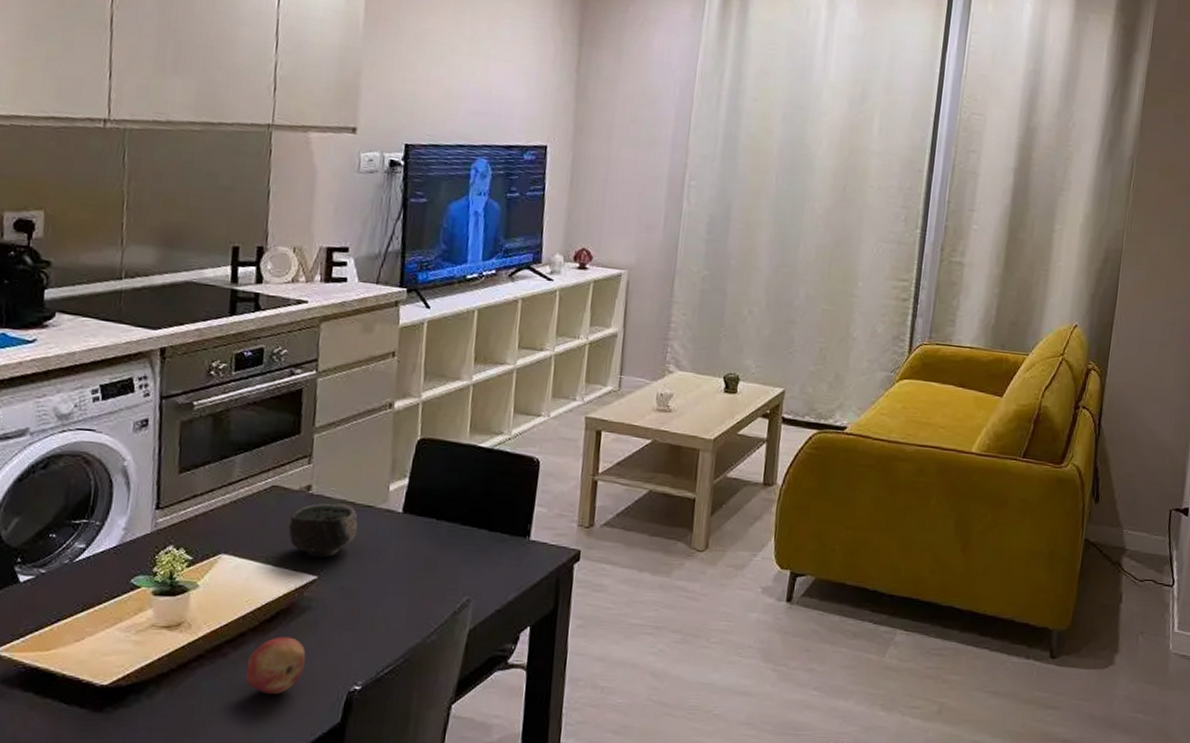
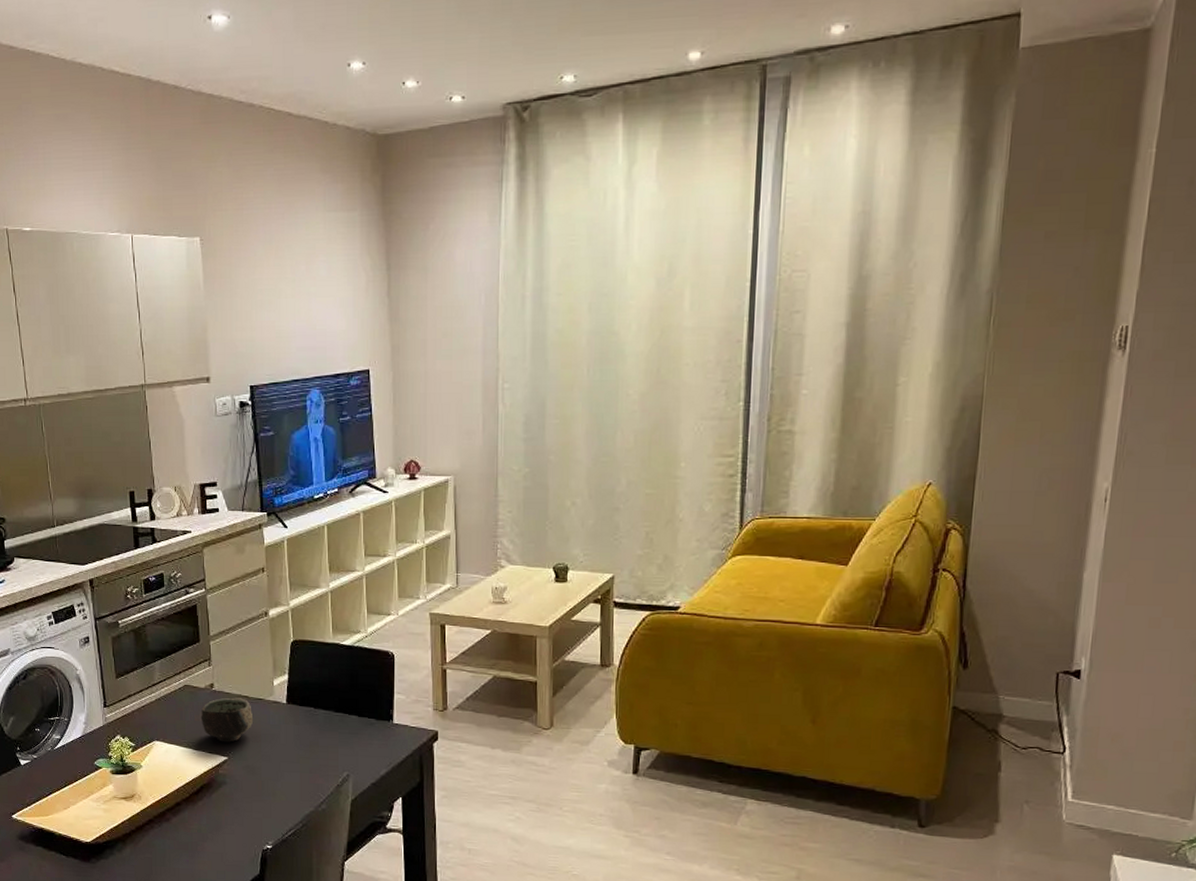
fruit: present [246,636,306,694] -> none [185,805,227,851]

